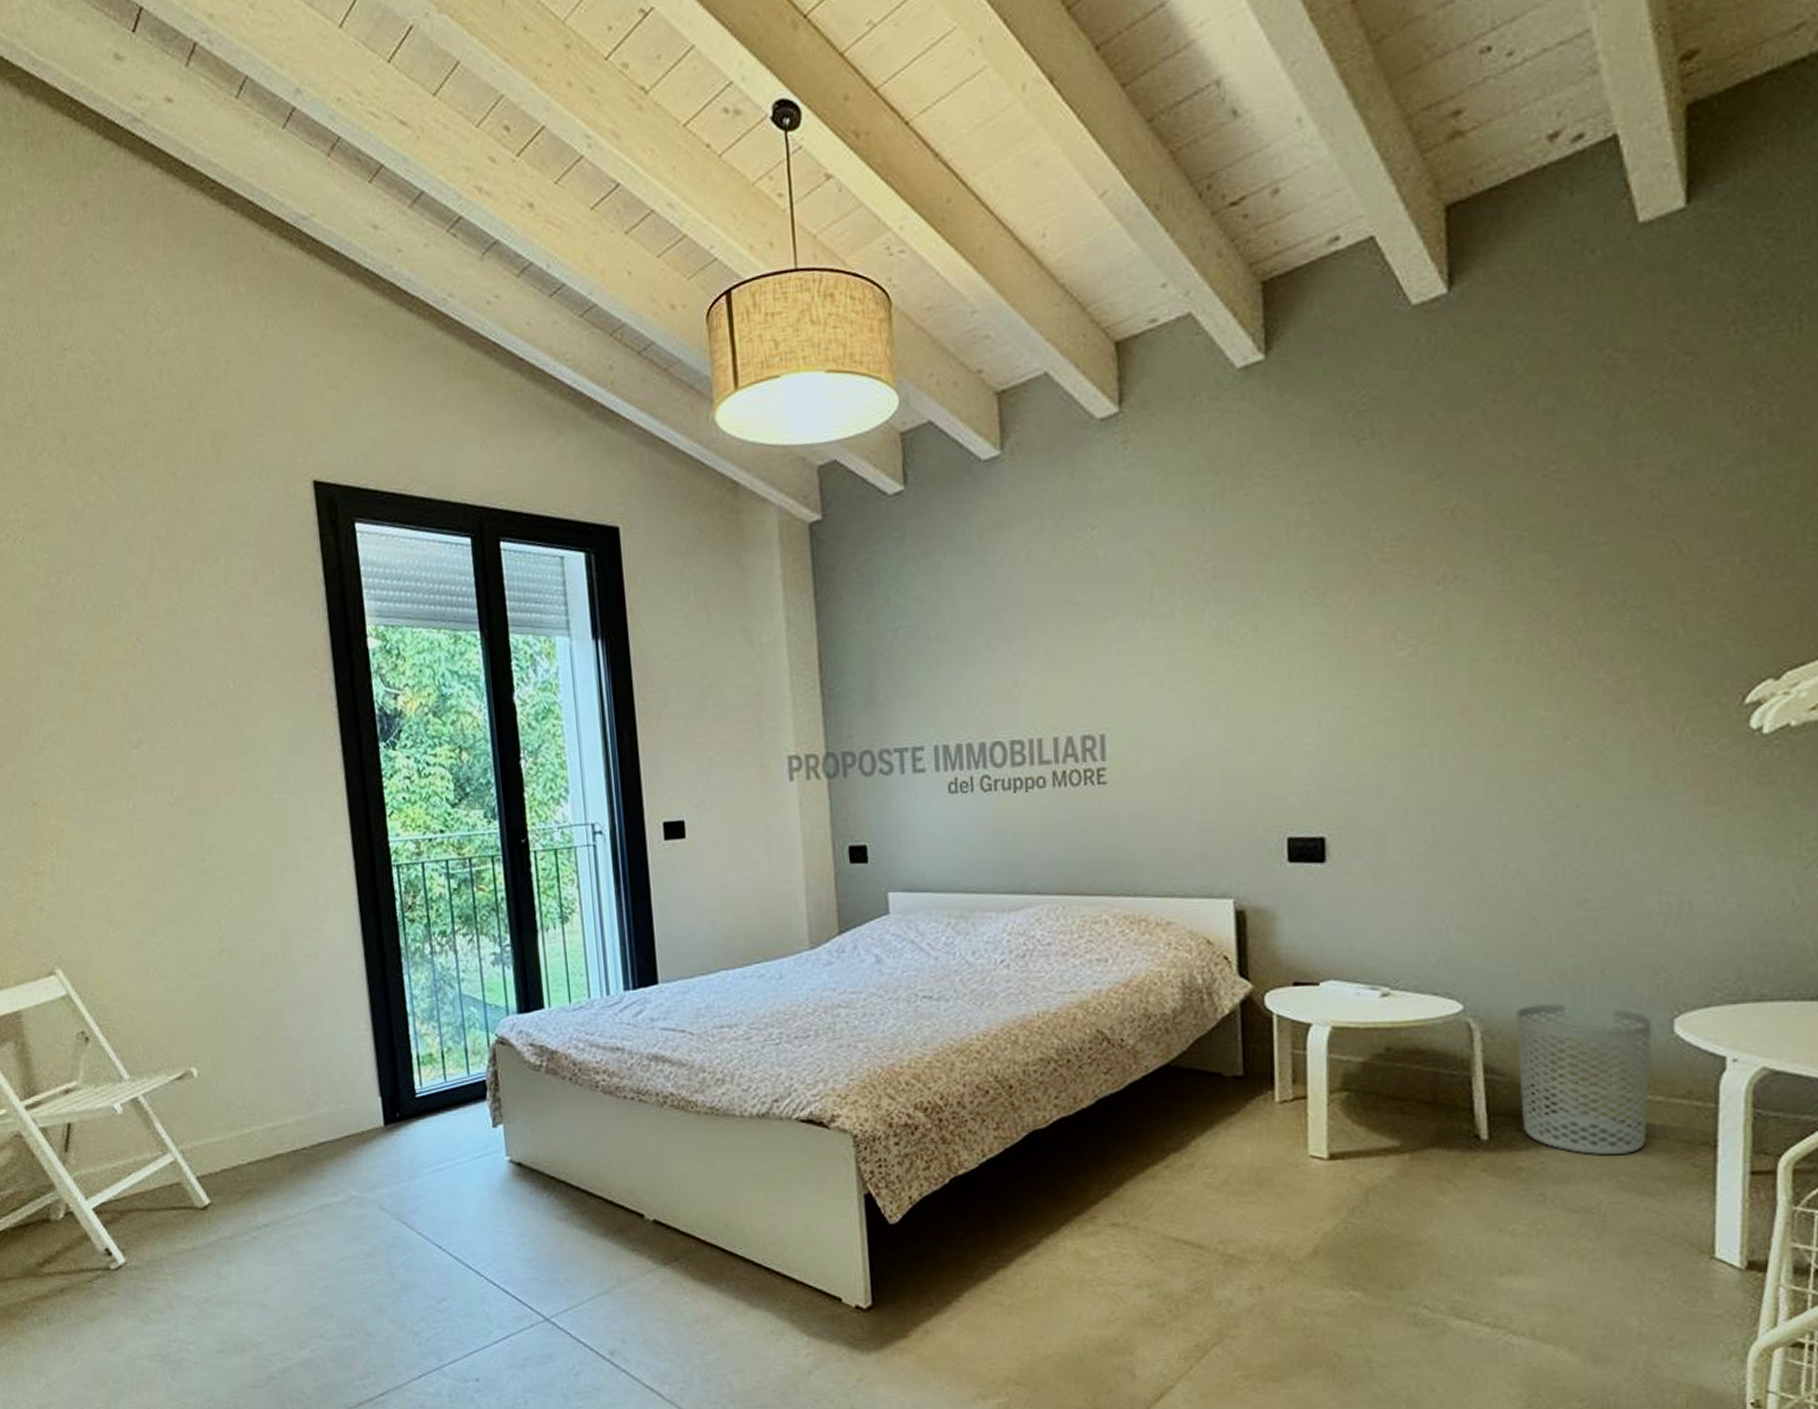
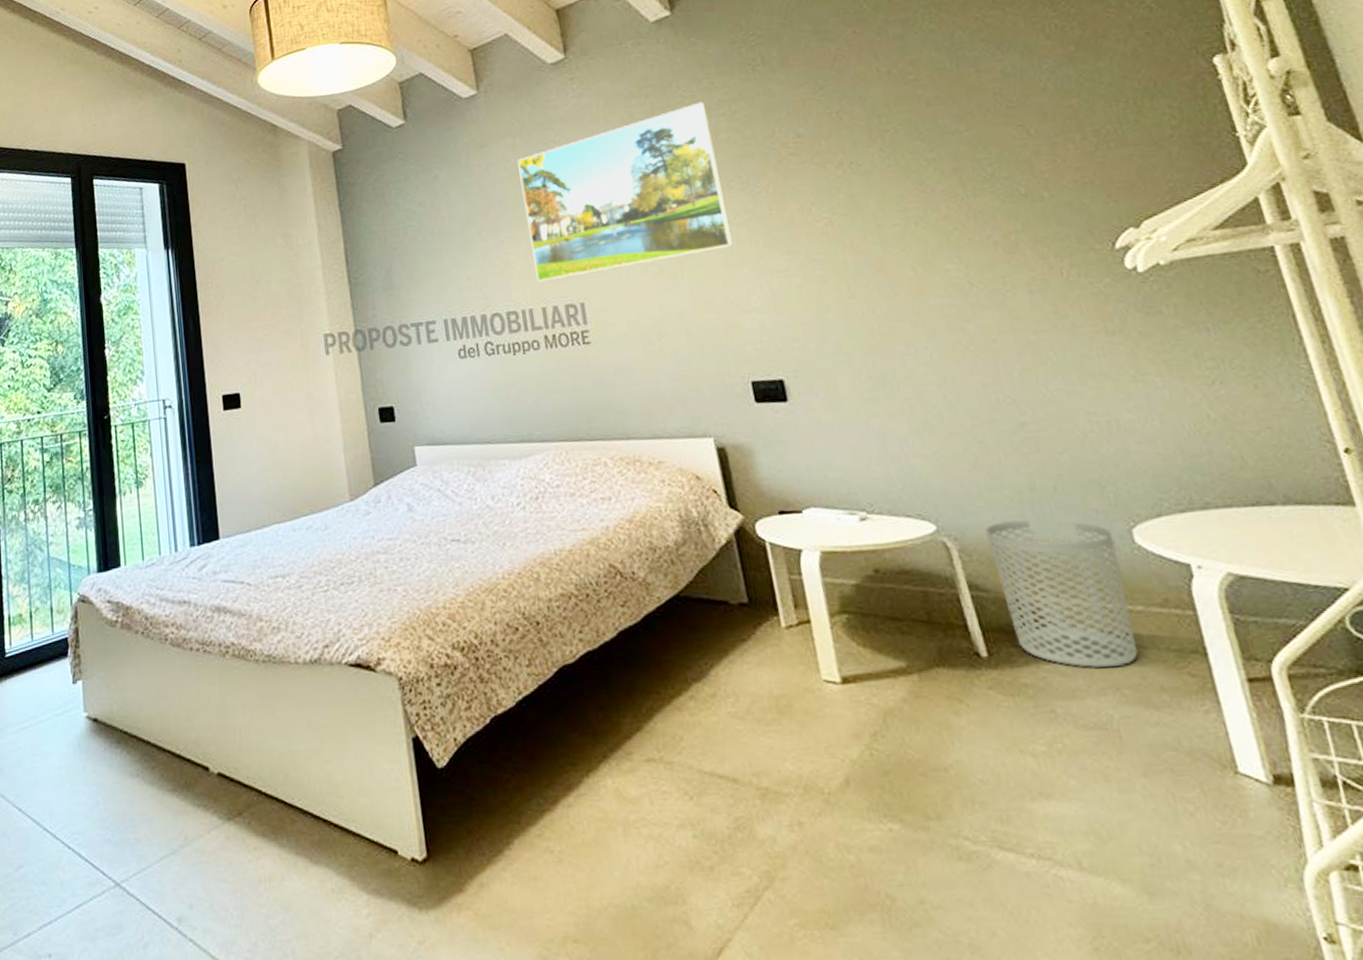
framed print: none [1043,484,1295,707] -> present [517,101,734,282]

